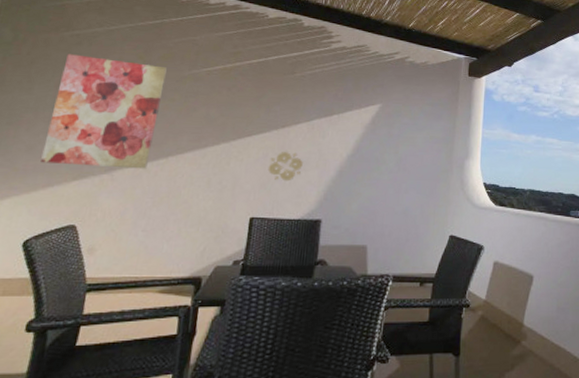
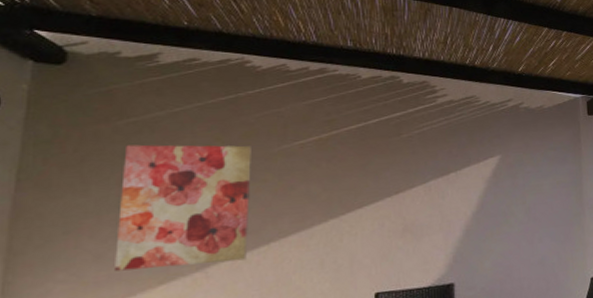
wall ornament: present [267,152,303,182] -> none [386,218,425,250]

